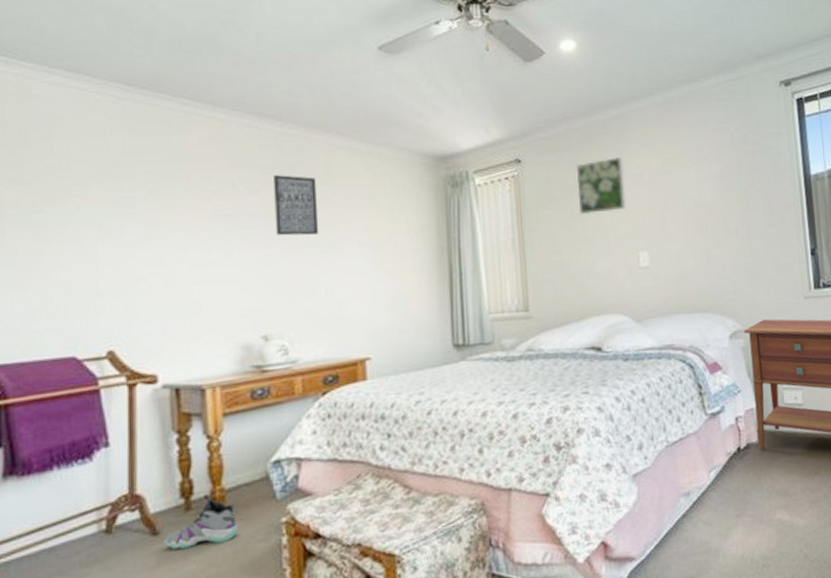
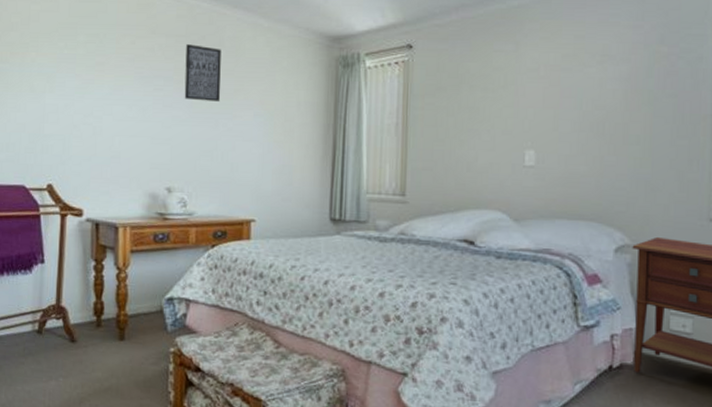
sneaker: present [164,494,239,549] -> none [79,316,136,359]
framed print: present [577,157,626,215] -> none [467,50,519,107]

